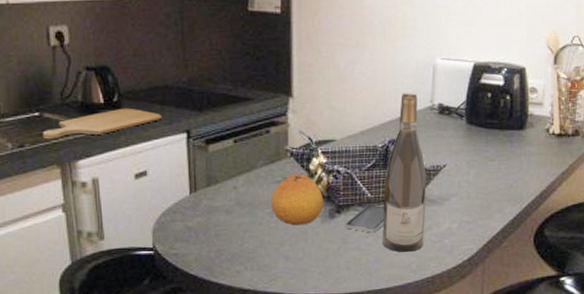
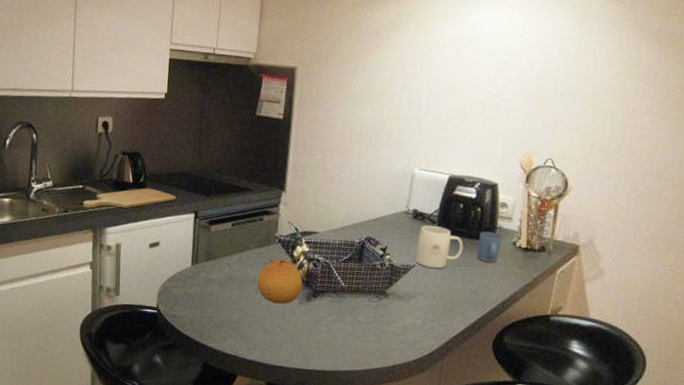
smartphone: present [346,204,385,233] -> none [320,293,356,319]
wine bottle: present [382,91,427,252] -> none [350,196,397,341]
mug: none [445,119,495,167] -> present [415,225,464,269]
mug: none [510,120,535,153] -> present [477,231,503,263]

